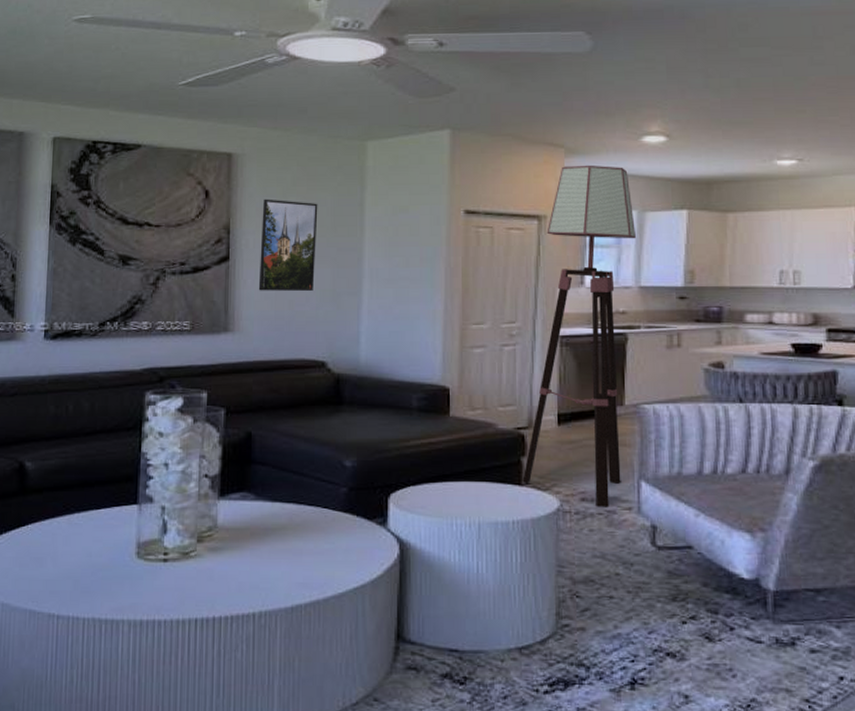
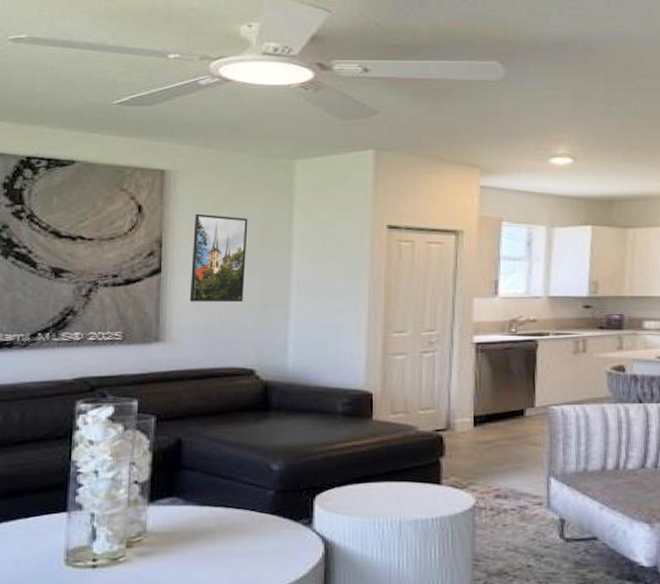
floor lamp: present [522,165,636,507] -> none [441,184,545,503]

